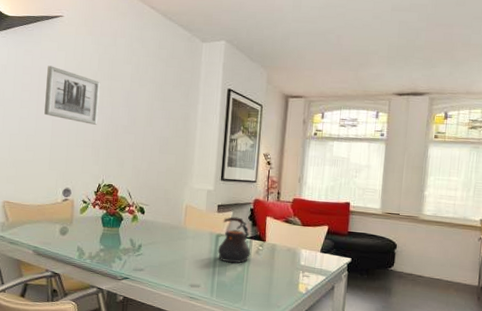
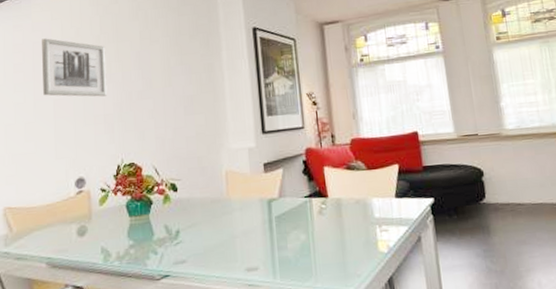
teapot: present [217,216,251,263] -> none [272,173,313,232]

